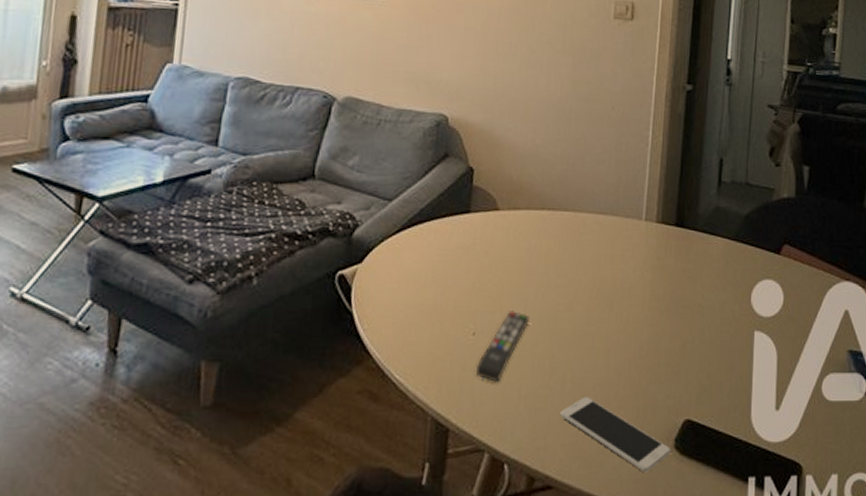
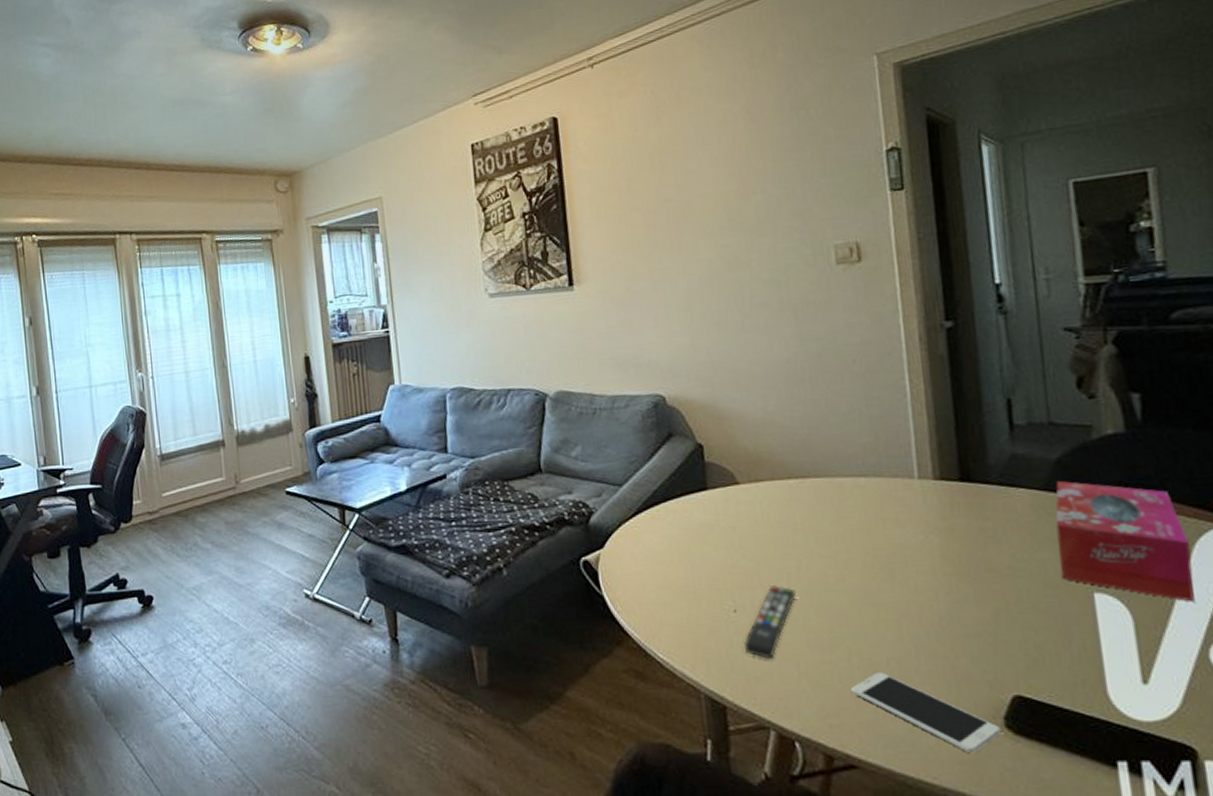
tissue box: none [734,234,822,342] -> present [1055,481,1195,602]

